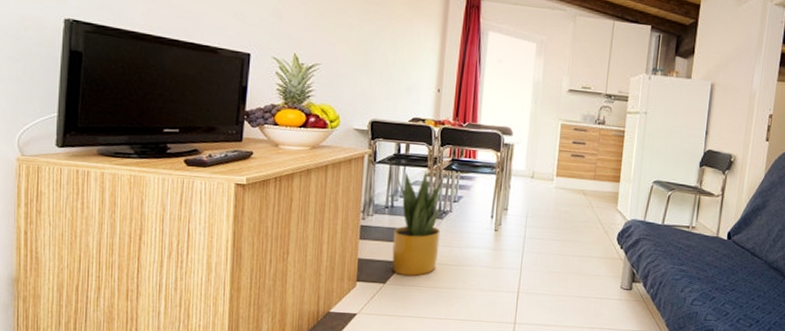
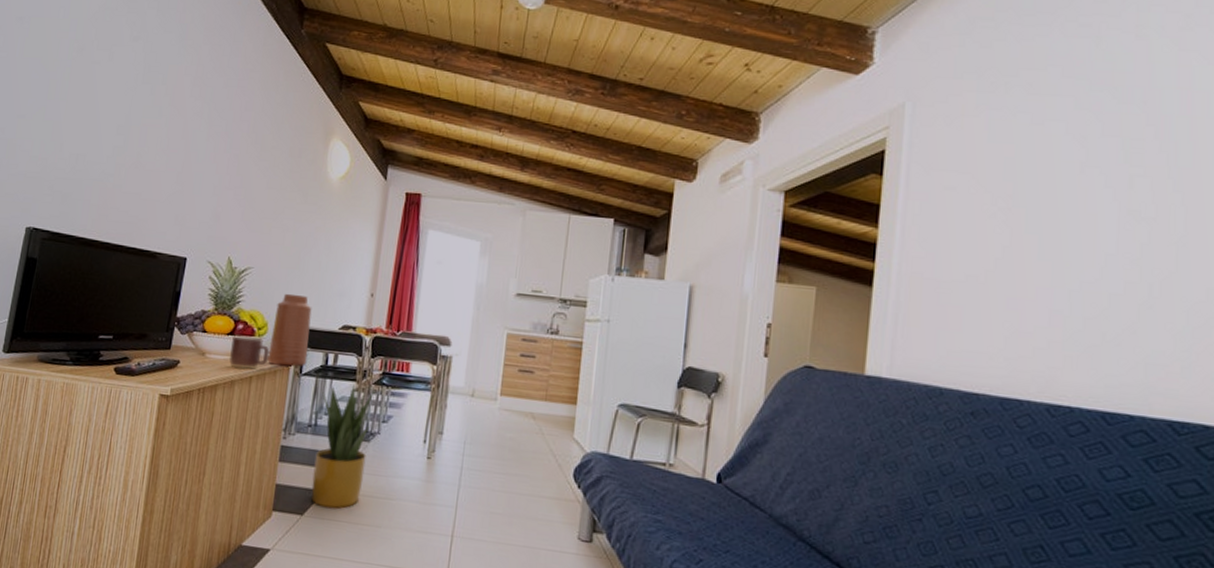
mug: none [304,127,342,159] -> present [229,335,269,370]
vase: none [342,88,382,156] -> present [267,293,312,367]

